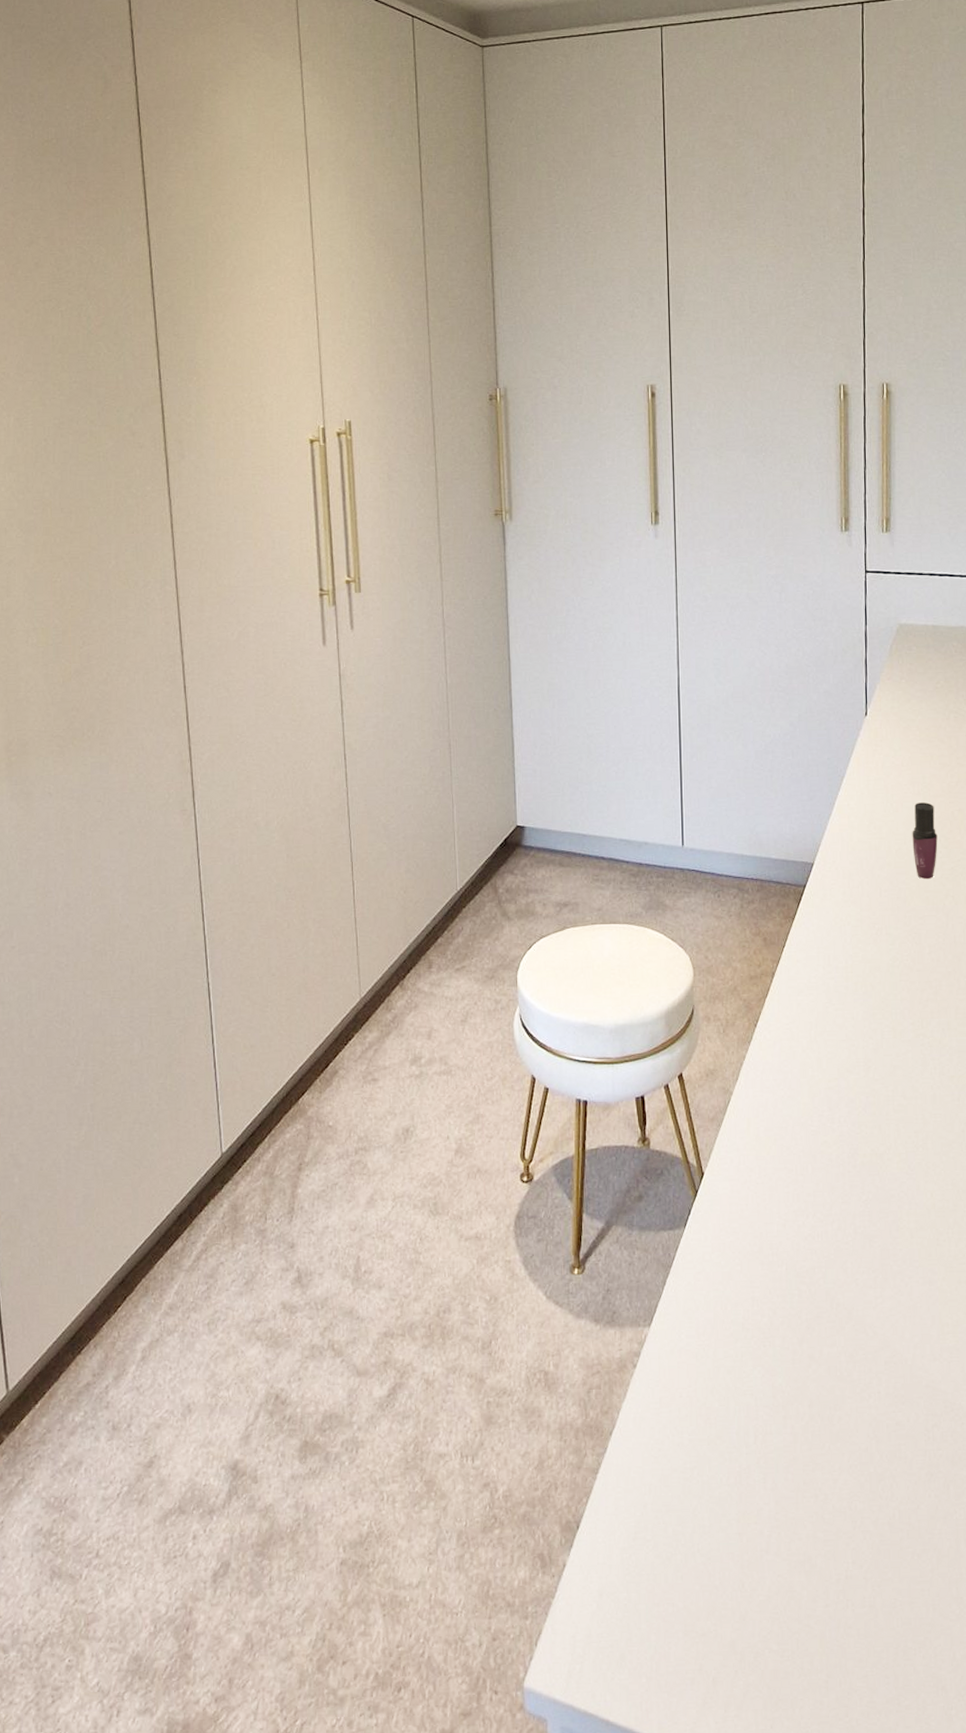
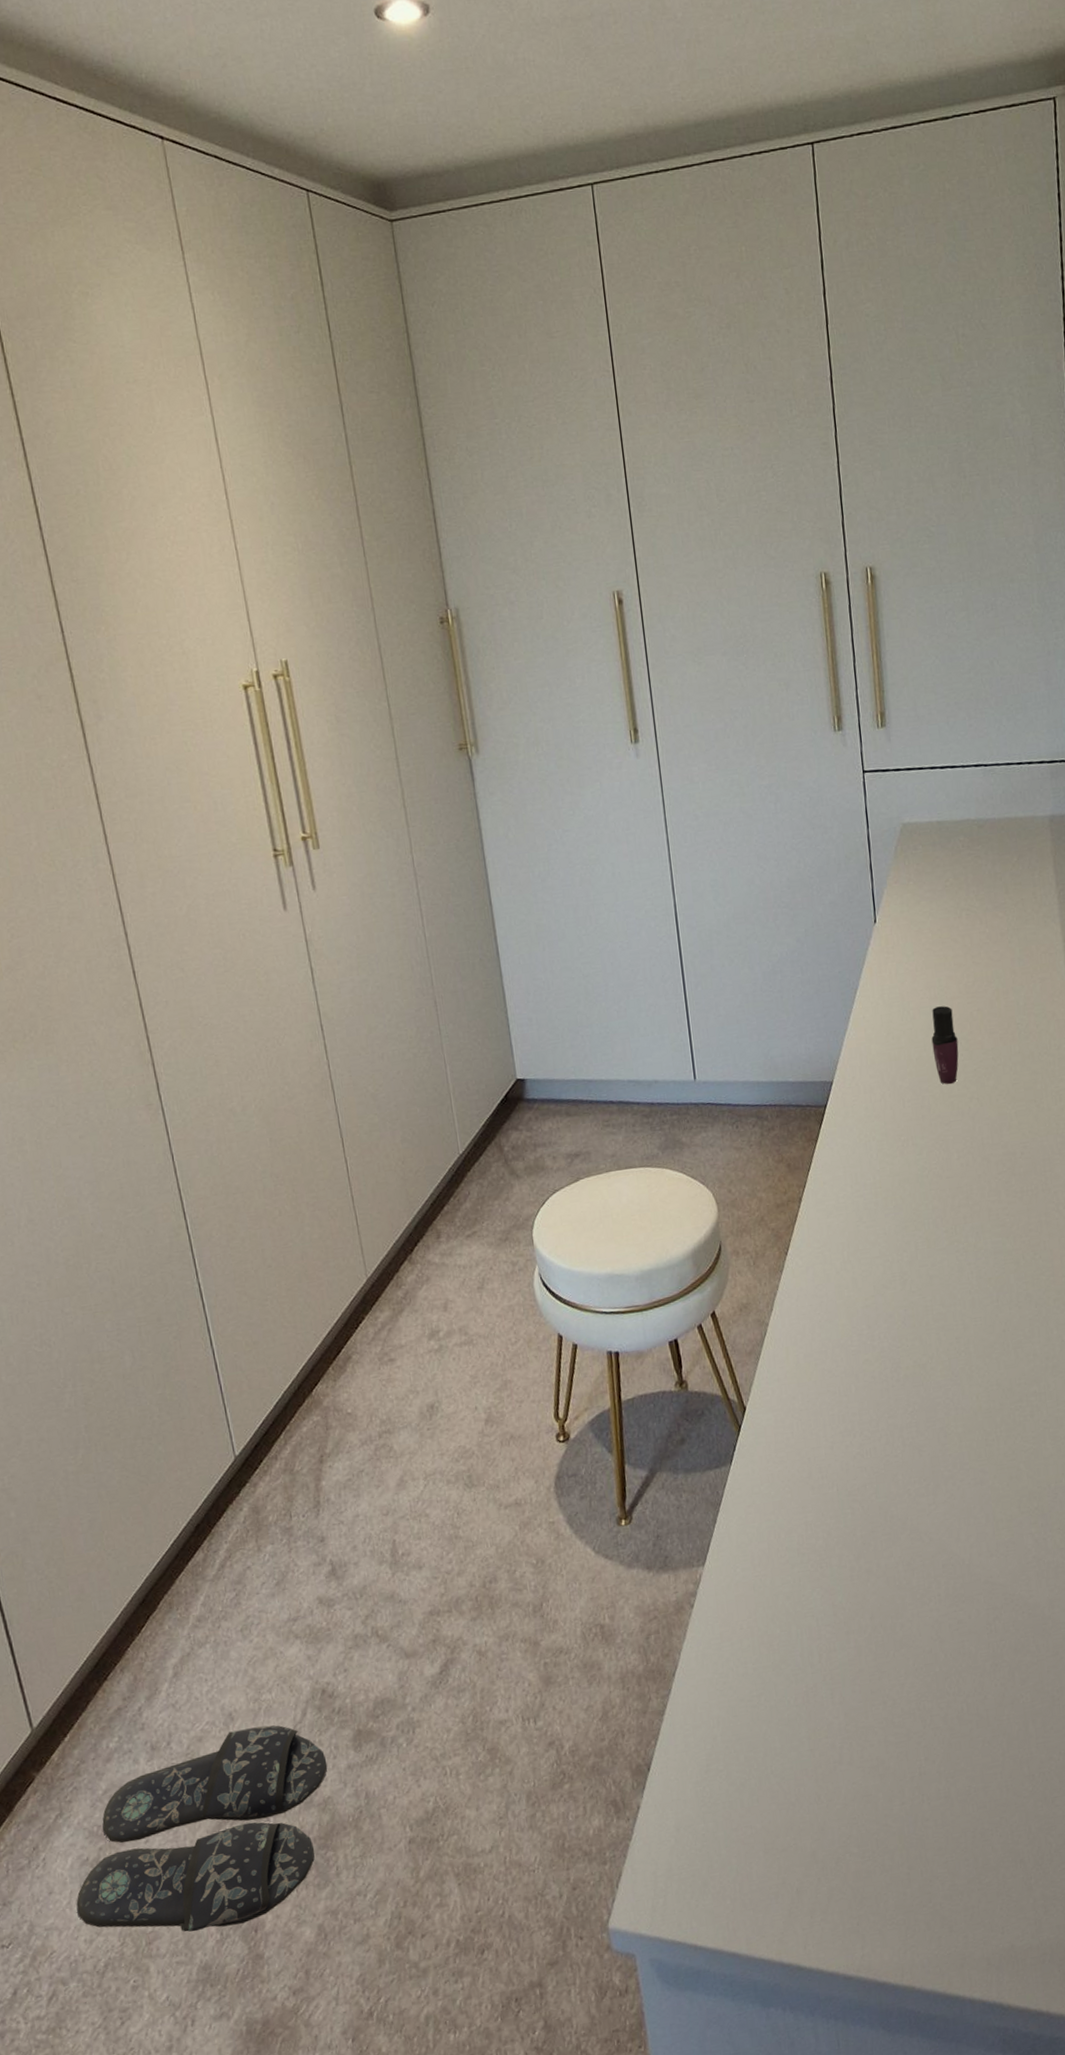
slippers: none [26,1422,273,1620] -> present [76,1725,328,1932]

